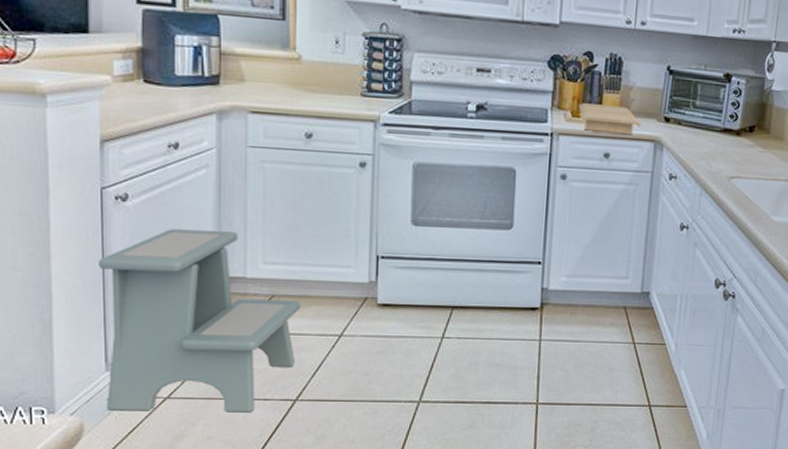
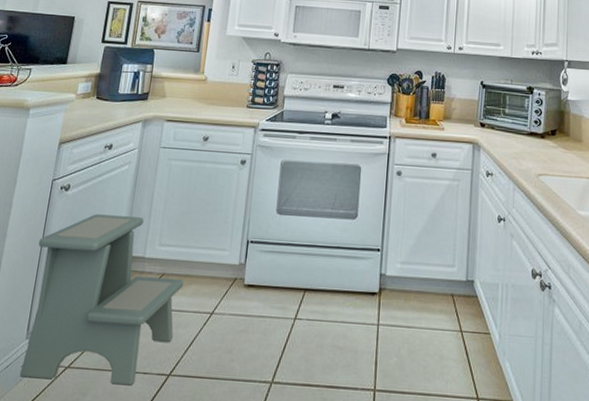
cutting board: present [579,103,642,135] -> none [411,112,462,138]

